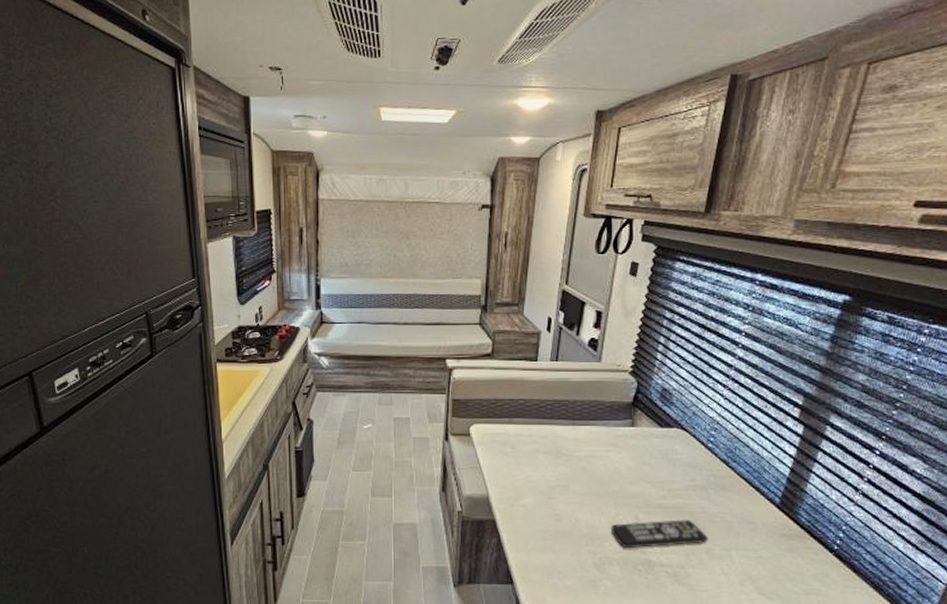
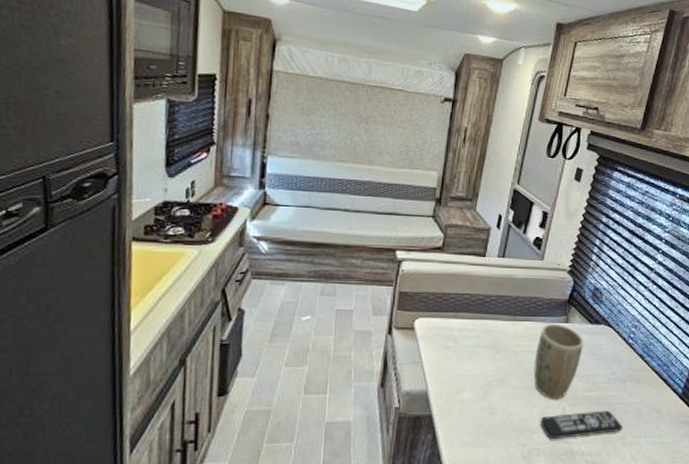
plant pot: none [599,427,655,506] -> present [533,323,584,399]

